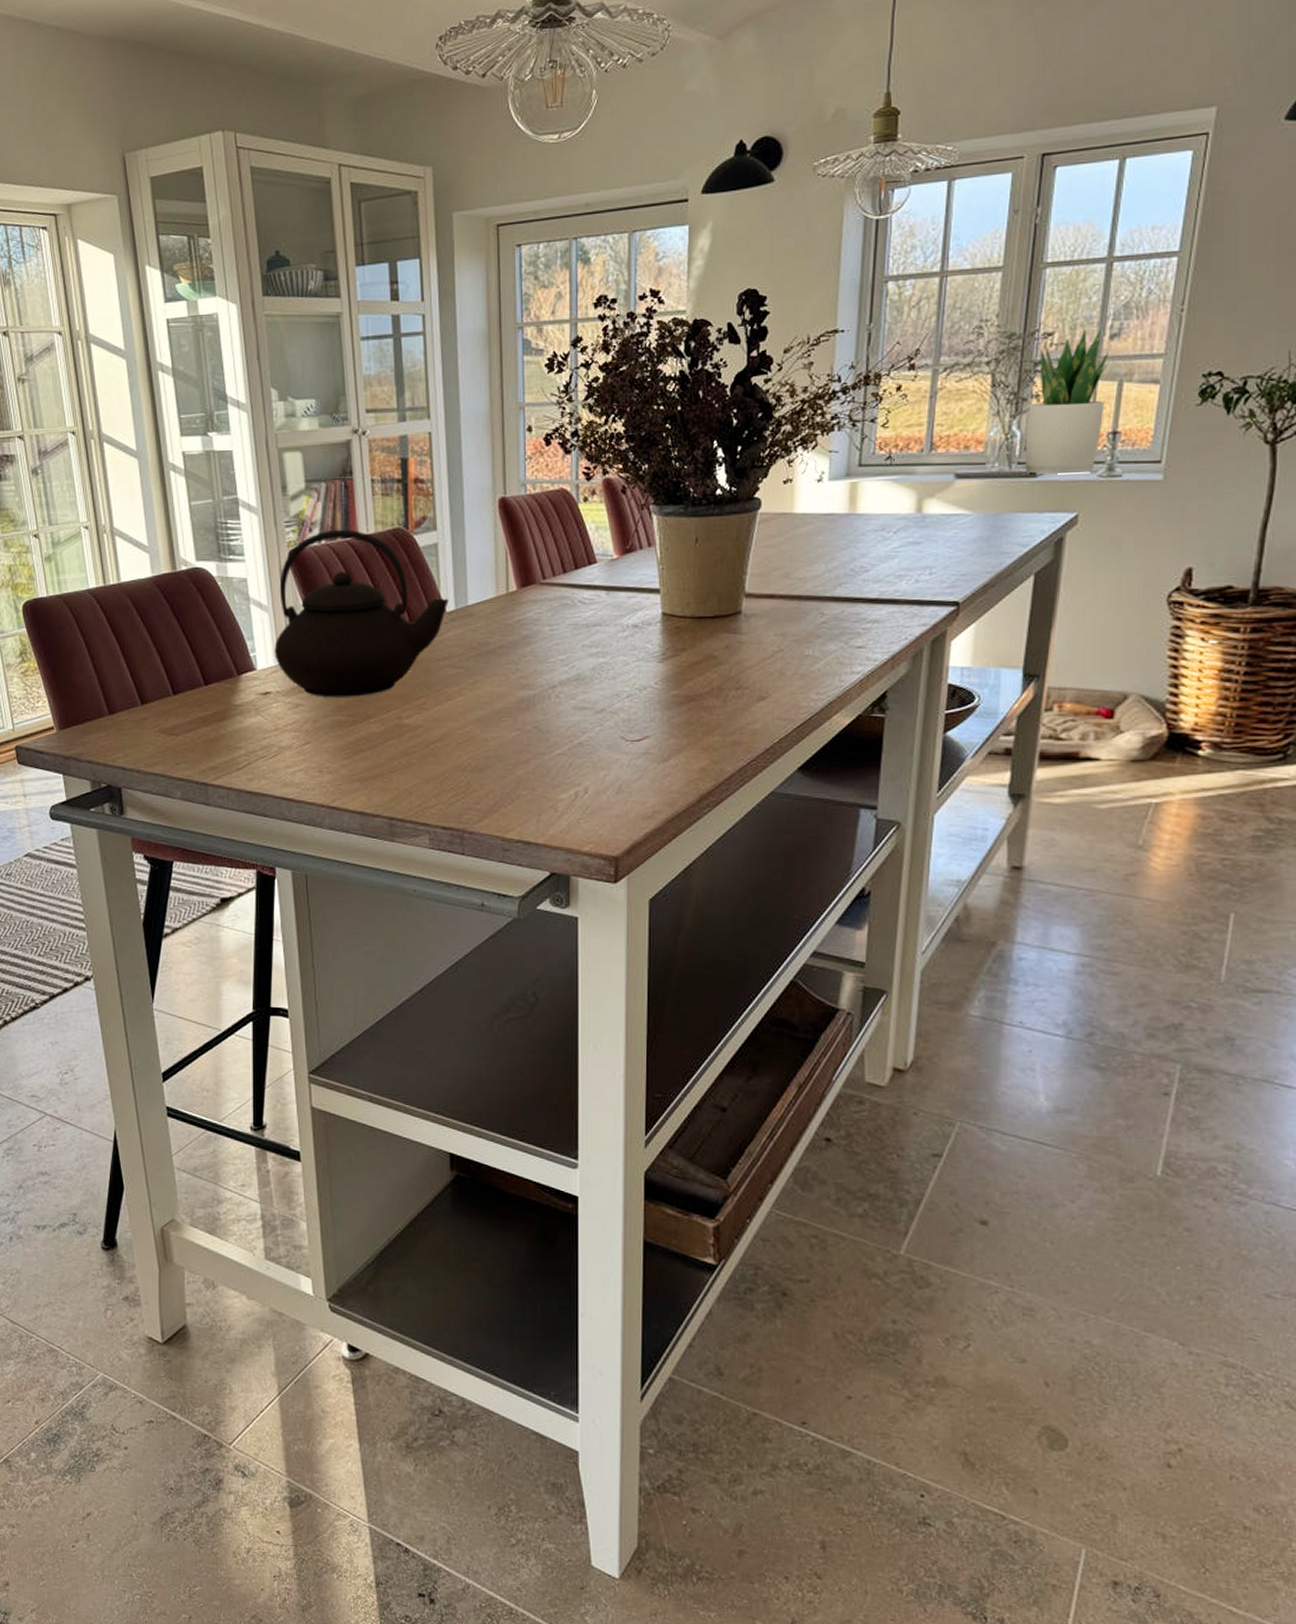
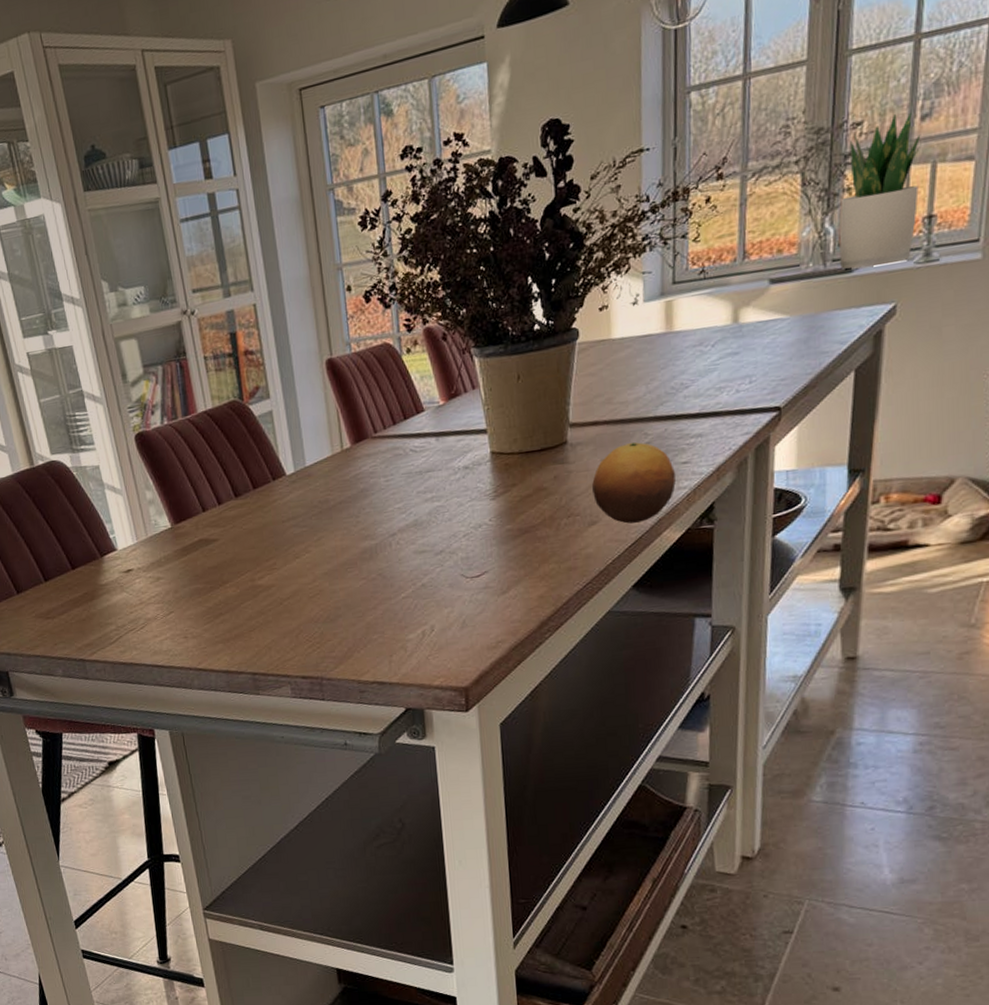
teapot: present [274,529,449,698] -> none [129,407,288,568]
fruit: none [763,620,850,703] -> present [591,442,676,524]

